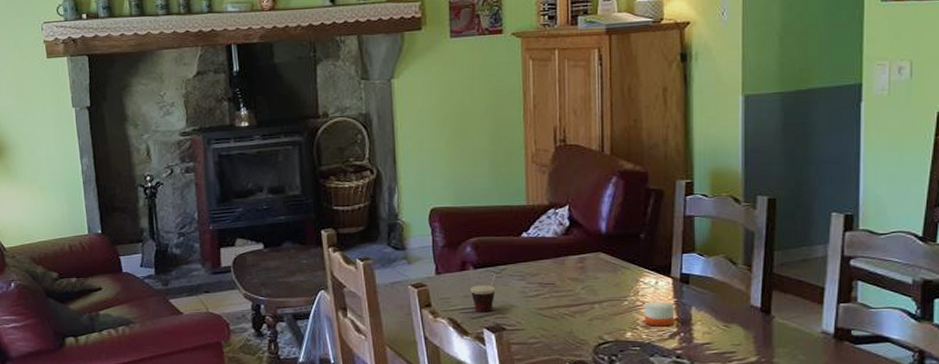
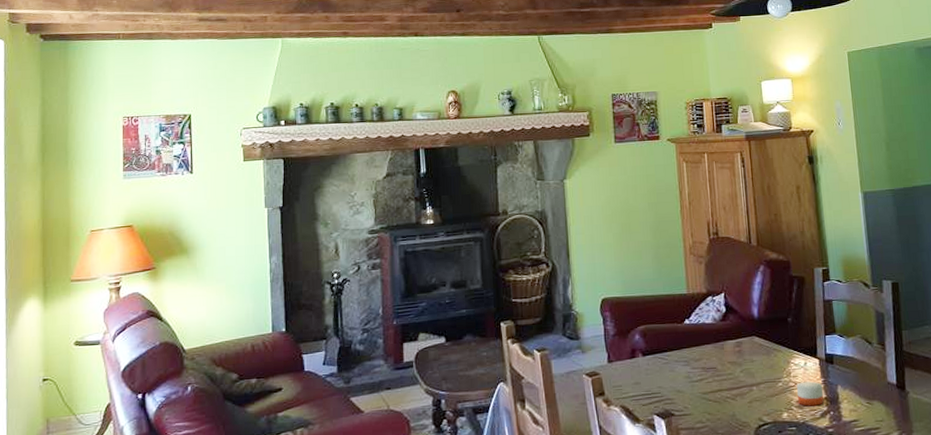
cup: present [471,267,508,313] -> none [640,353,673,400]

